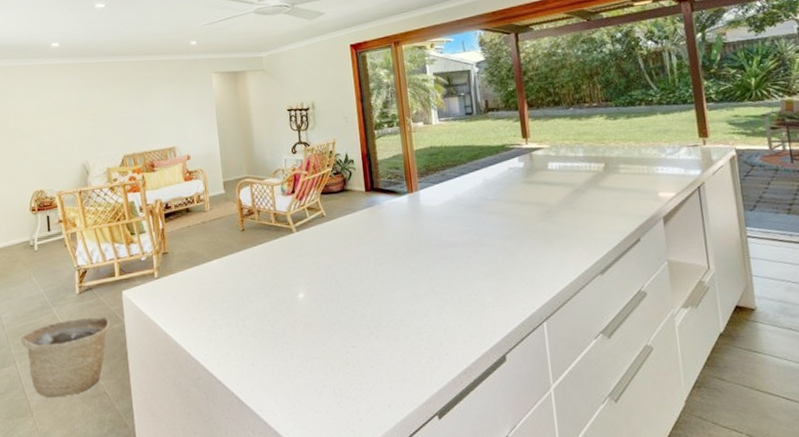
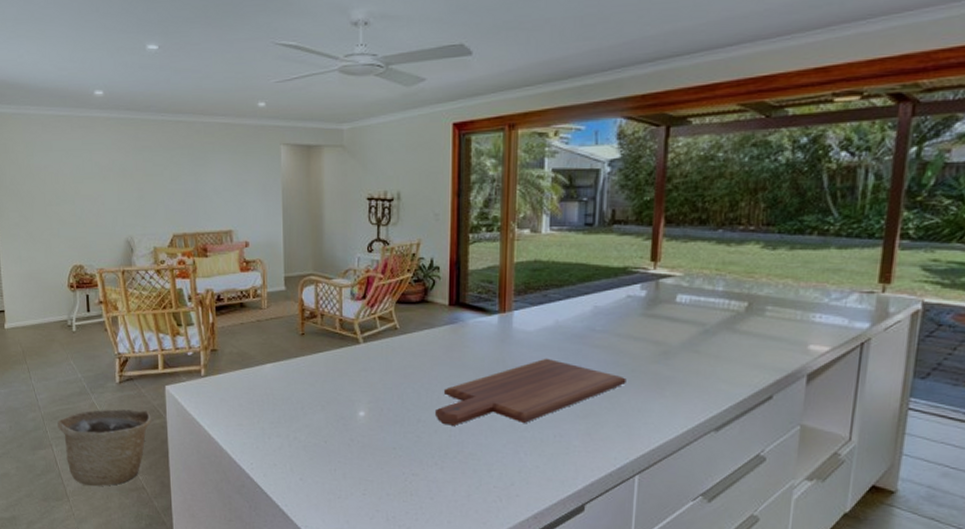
cutting board: none [364,227,521,297] -> present [434,358,626,426]

